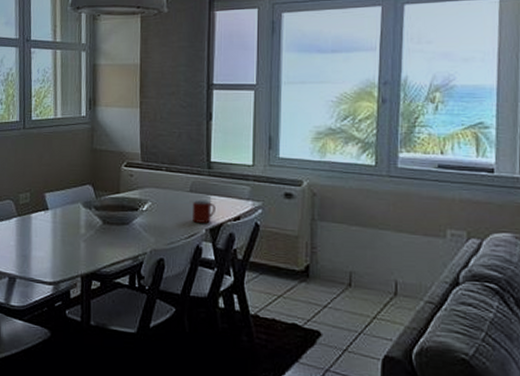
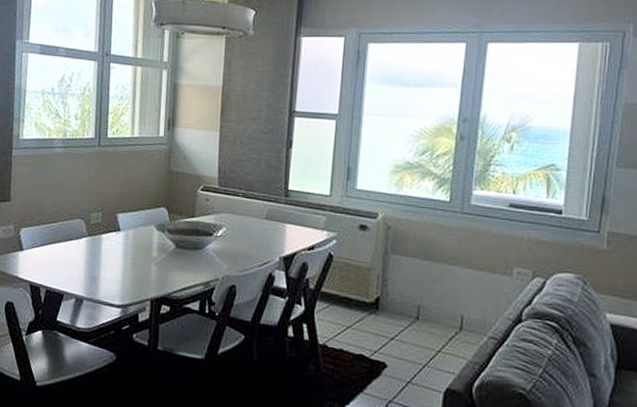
mug: present [193,200,216,223] -> none [267,228,291,251]

